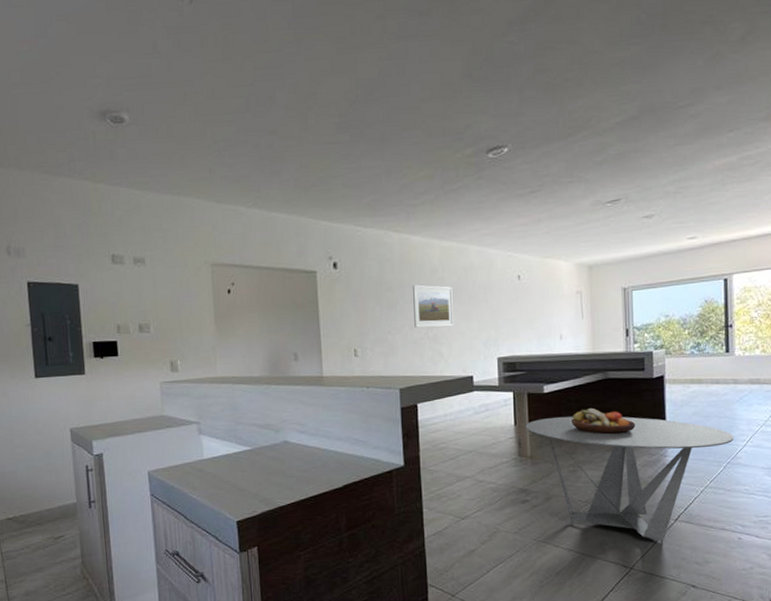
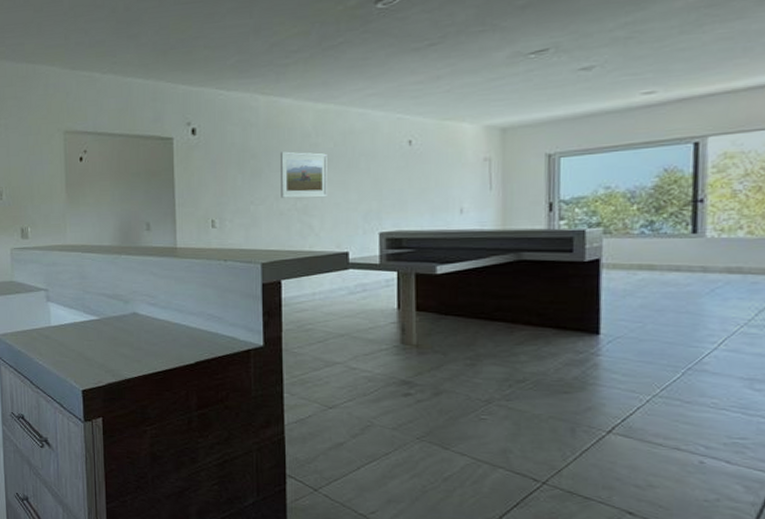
coffee table: present [525,416,734,544] -> none [411,302,699,459]
fruit bowl: present [572,408,636,435] -> none [471,294,558,326]

